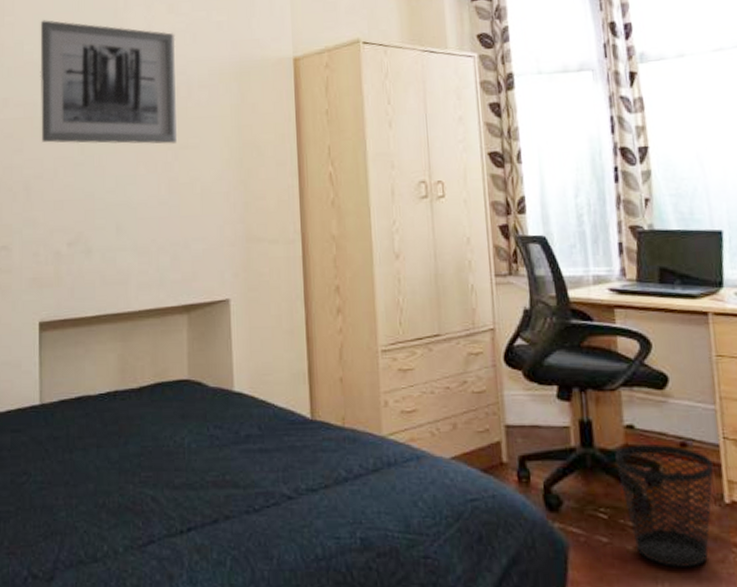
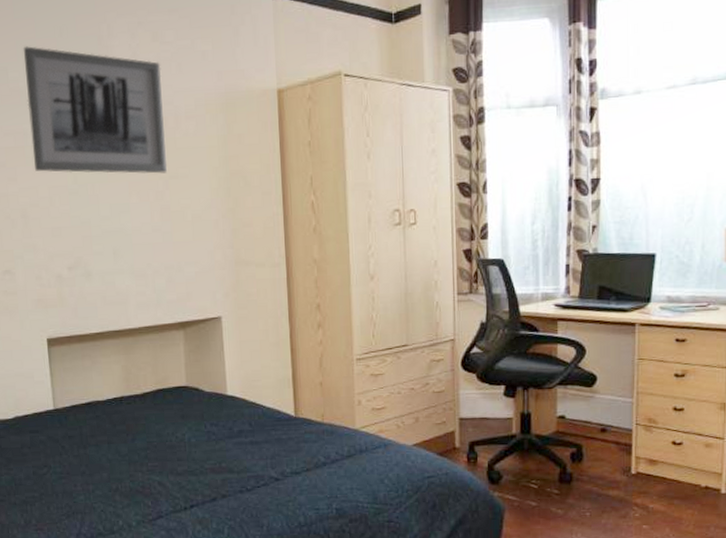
wastebasket: present [615,444,714,567] -> none [548,430,626,522]

